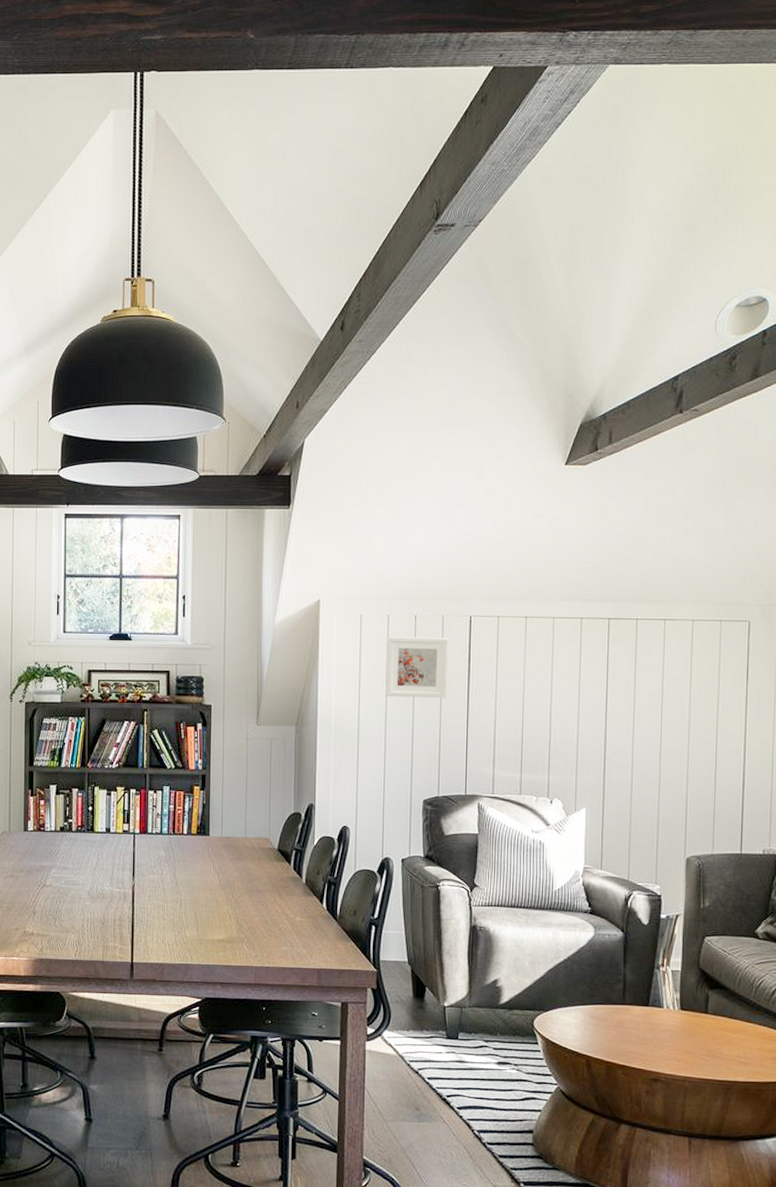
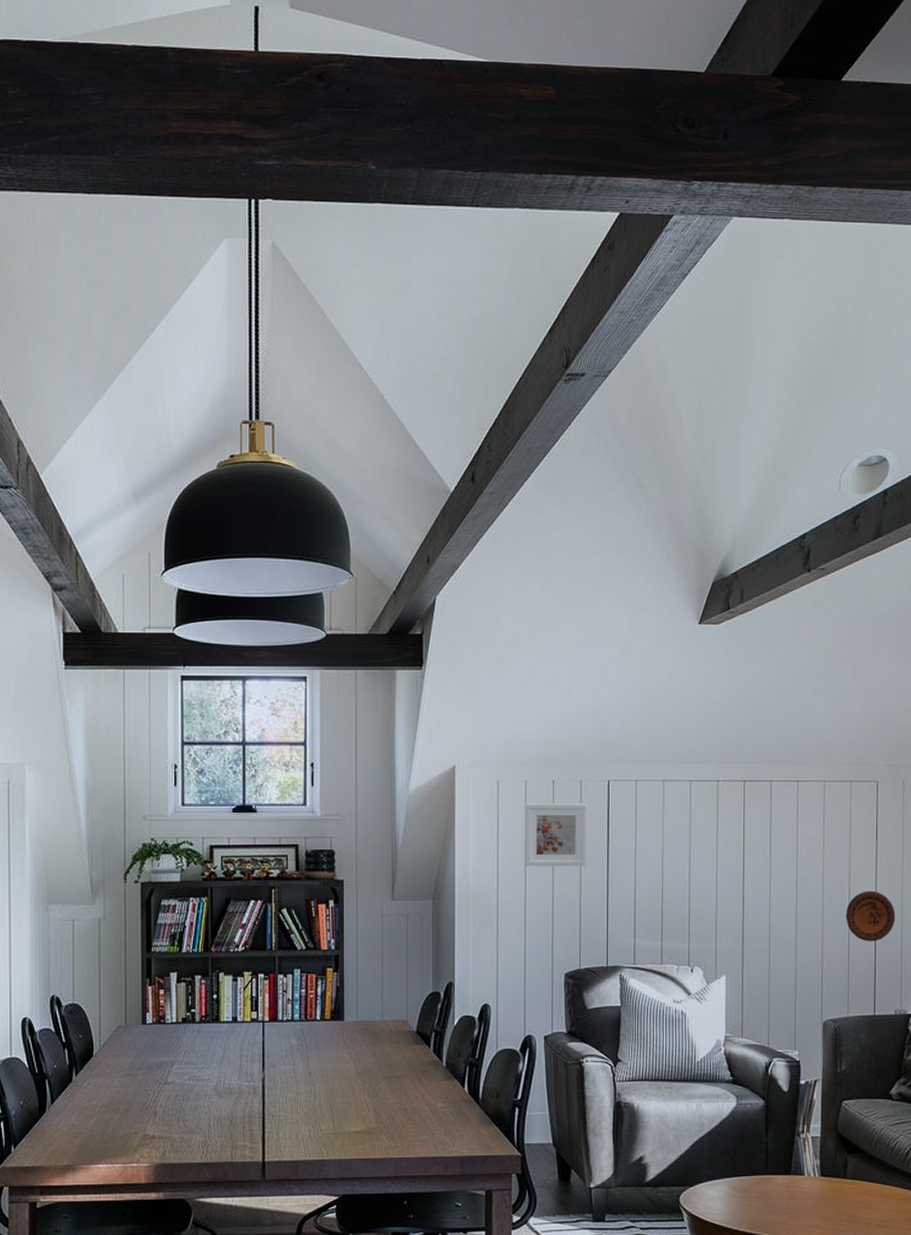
decorative plate: none [713,730,766,781] -> present [846,890,896,942]

